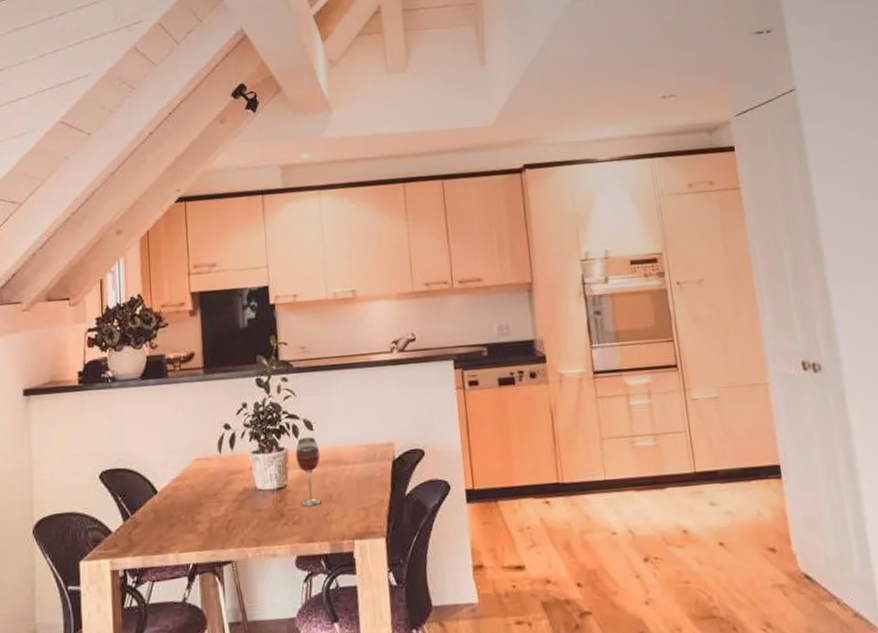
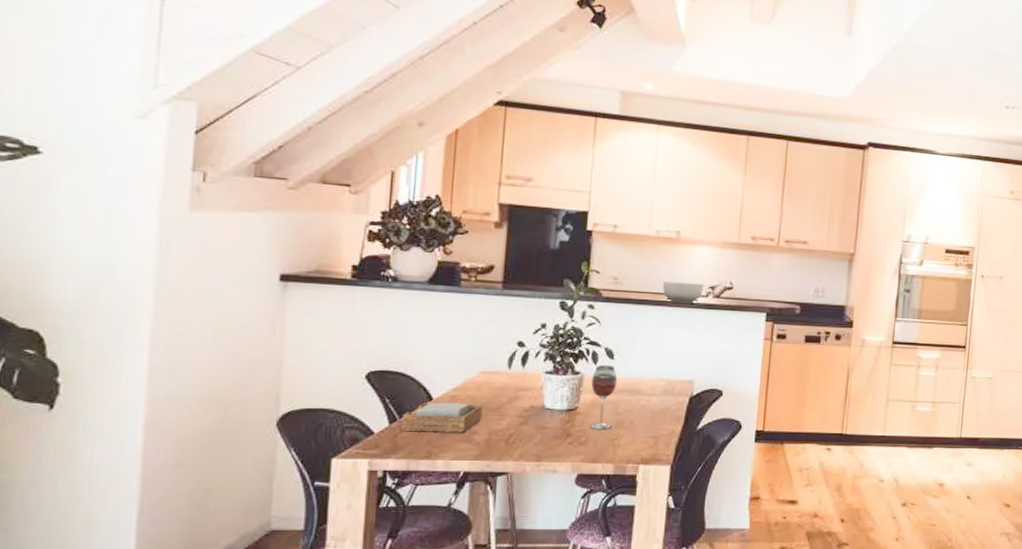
napkin holder: none [133,492,202,528] -> present [401,402,483,433]
bowl: none [347,340,387,365] -> present [662,282,705,305]

